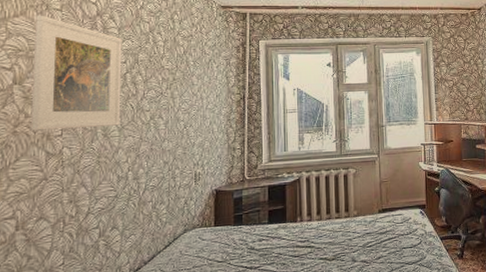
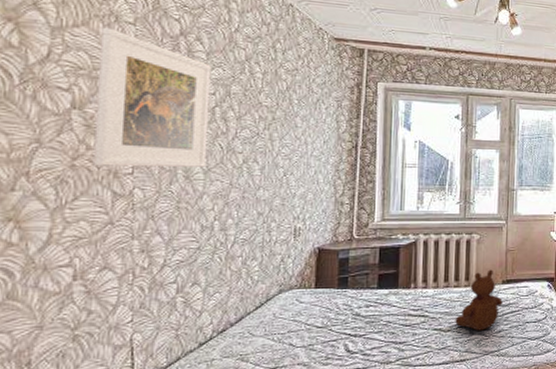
teddy bear: none [338,200,380,258] -> present [455,269,503,331]

